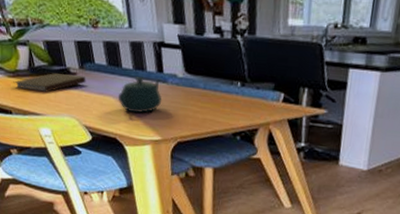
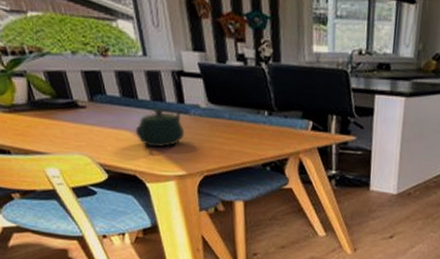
notebook: present [13,73,86,92] -> none [10,107,98,129]

